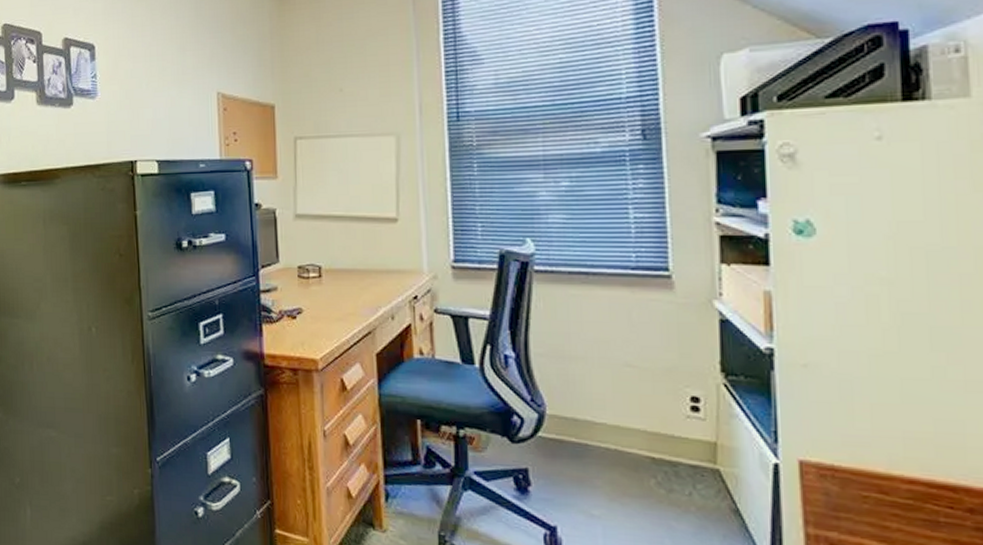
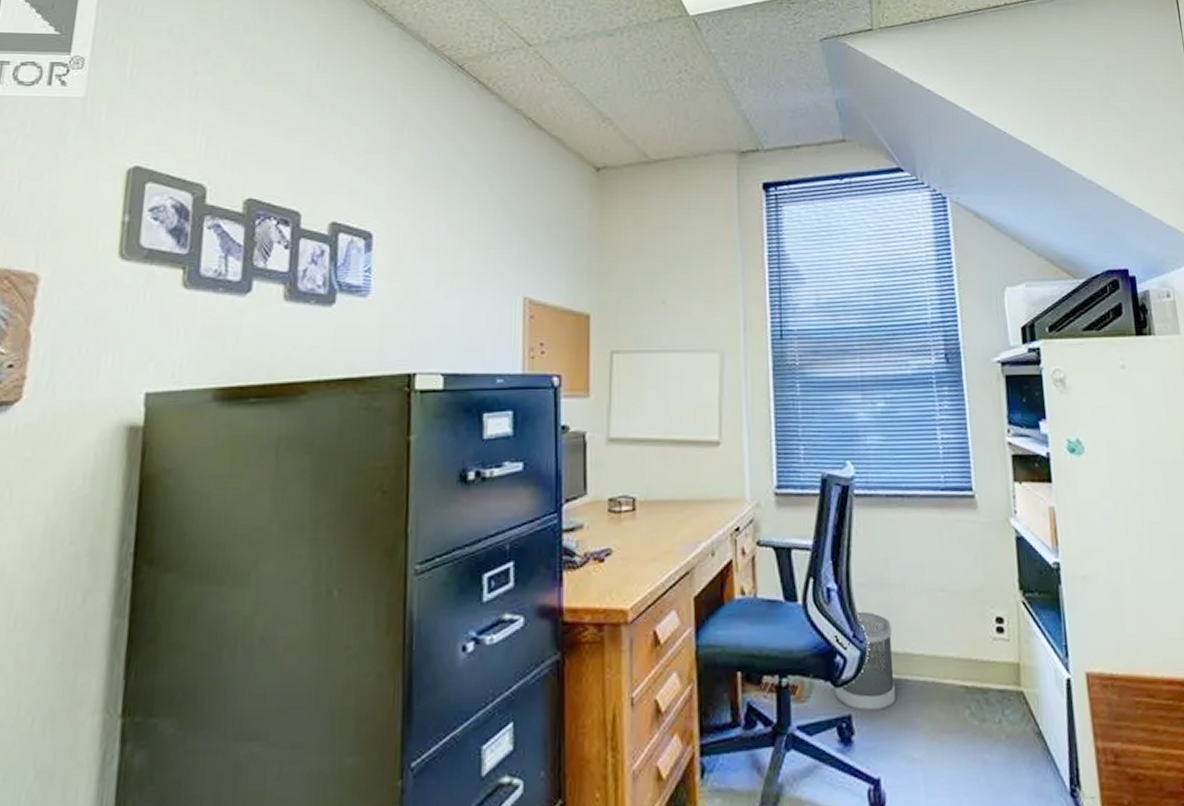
wastebasket: none [510,378,574,469] -> present [833,611,895,712]

